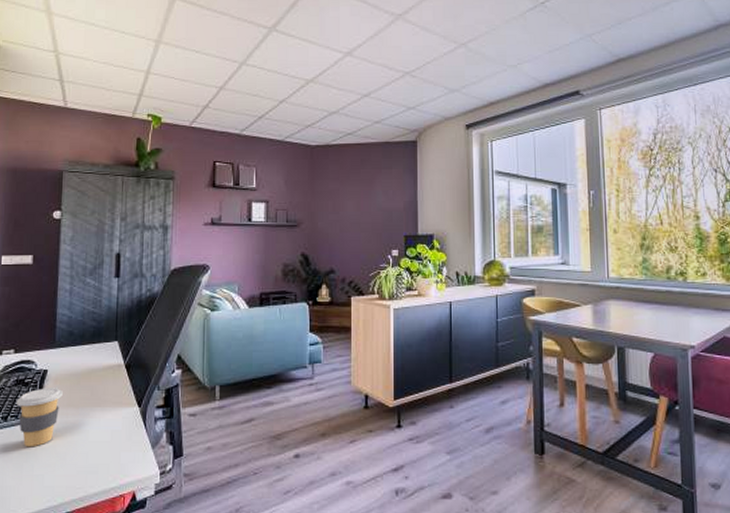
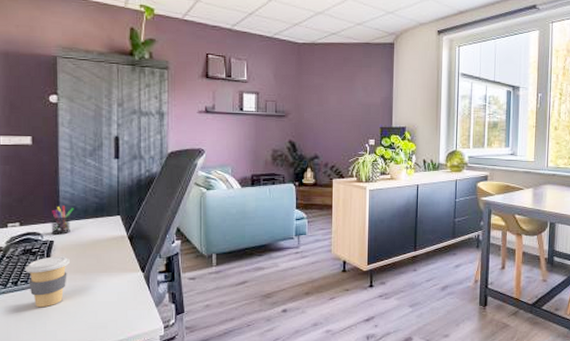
pen holder: none [45,330,71,363] -> present [51,206,74,235]

